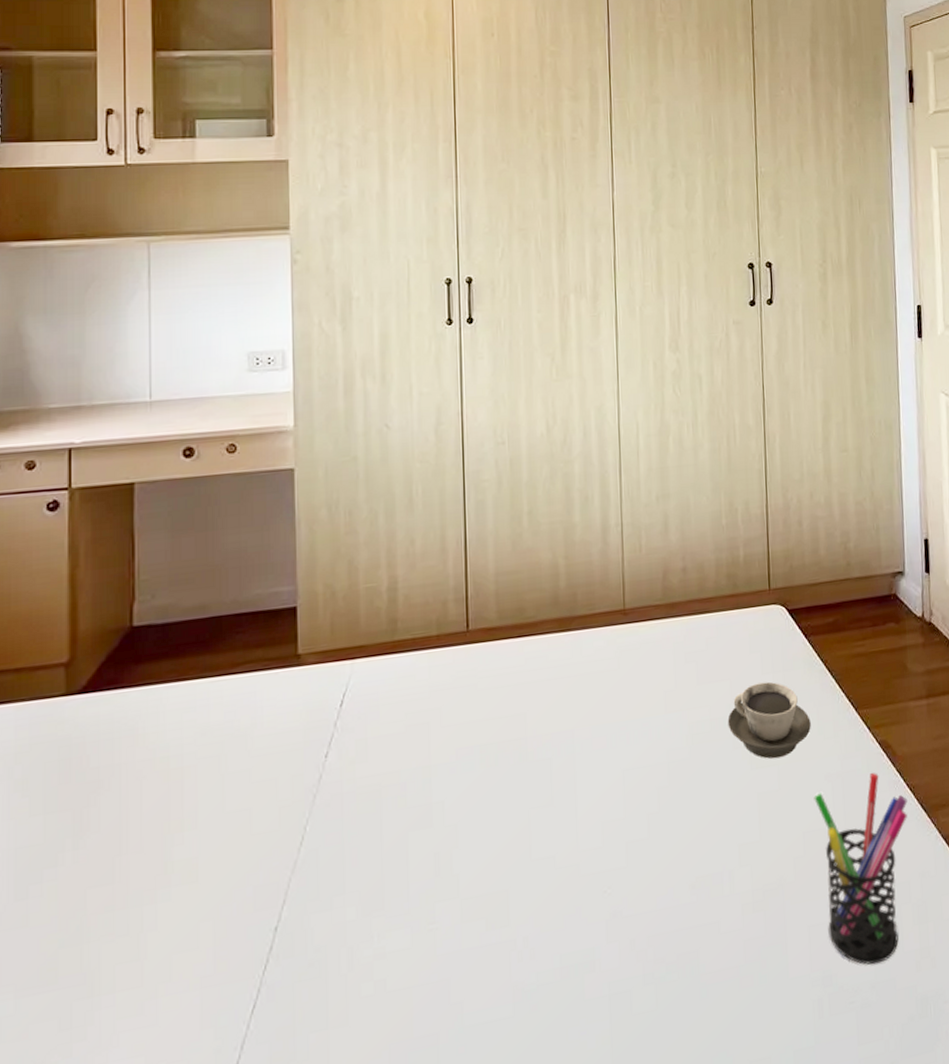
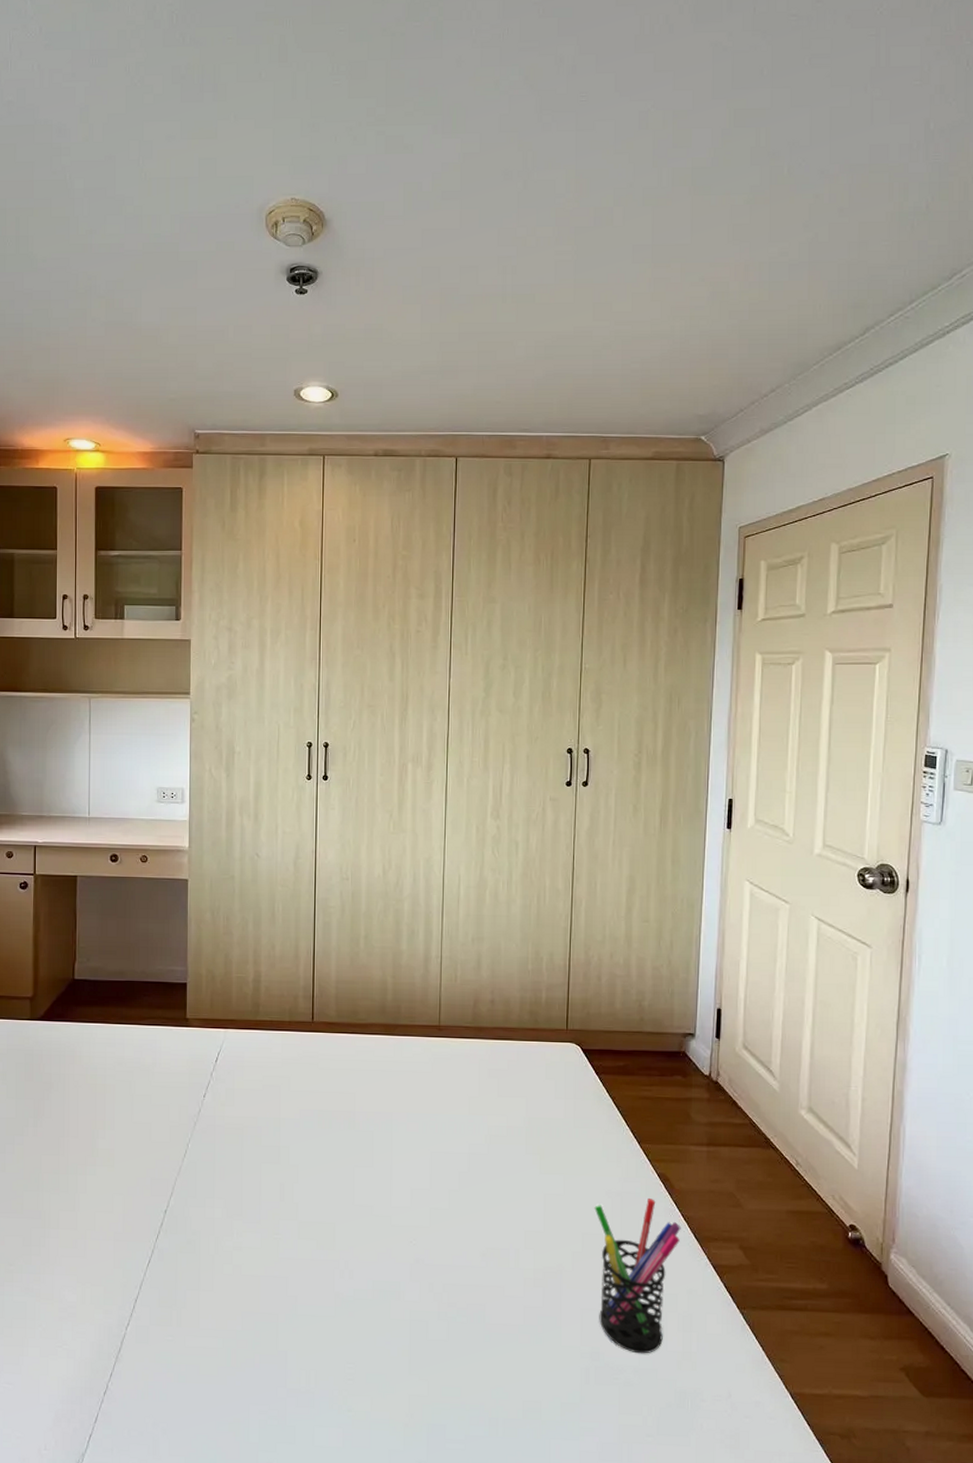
cup: present [727,681,811,759] -> none [522,1105,596,1169]

